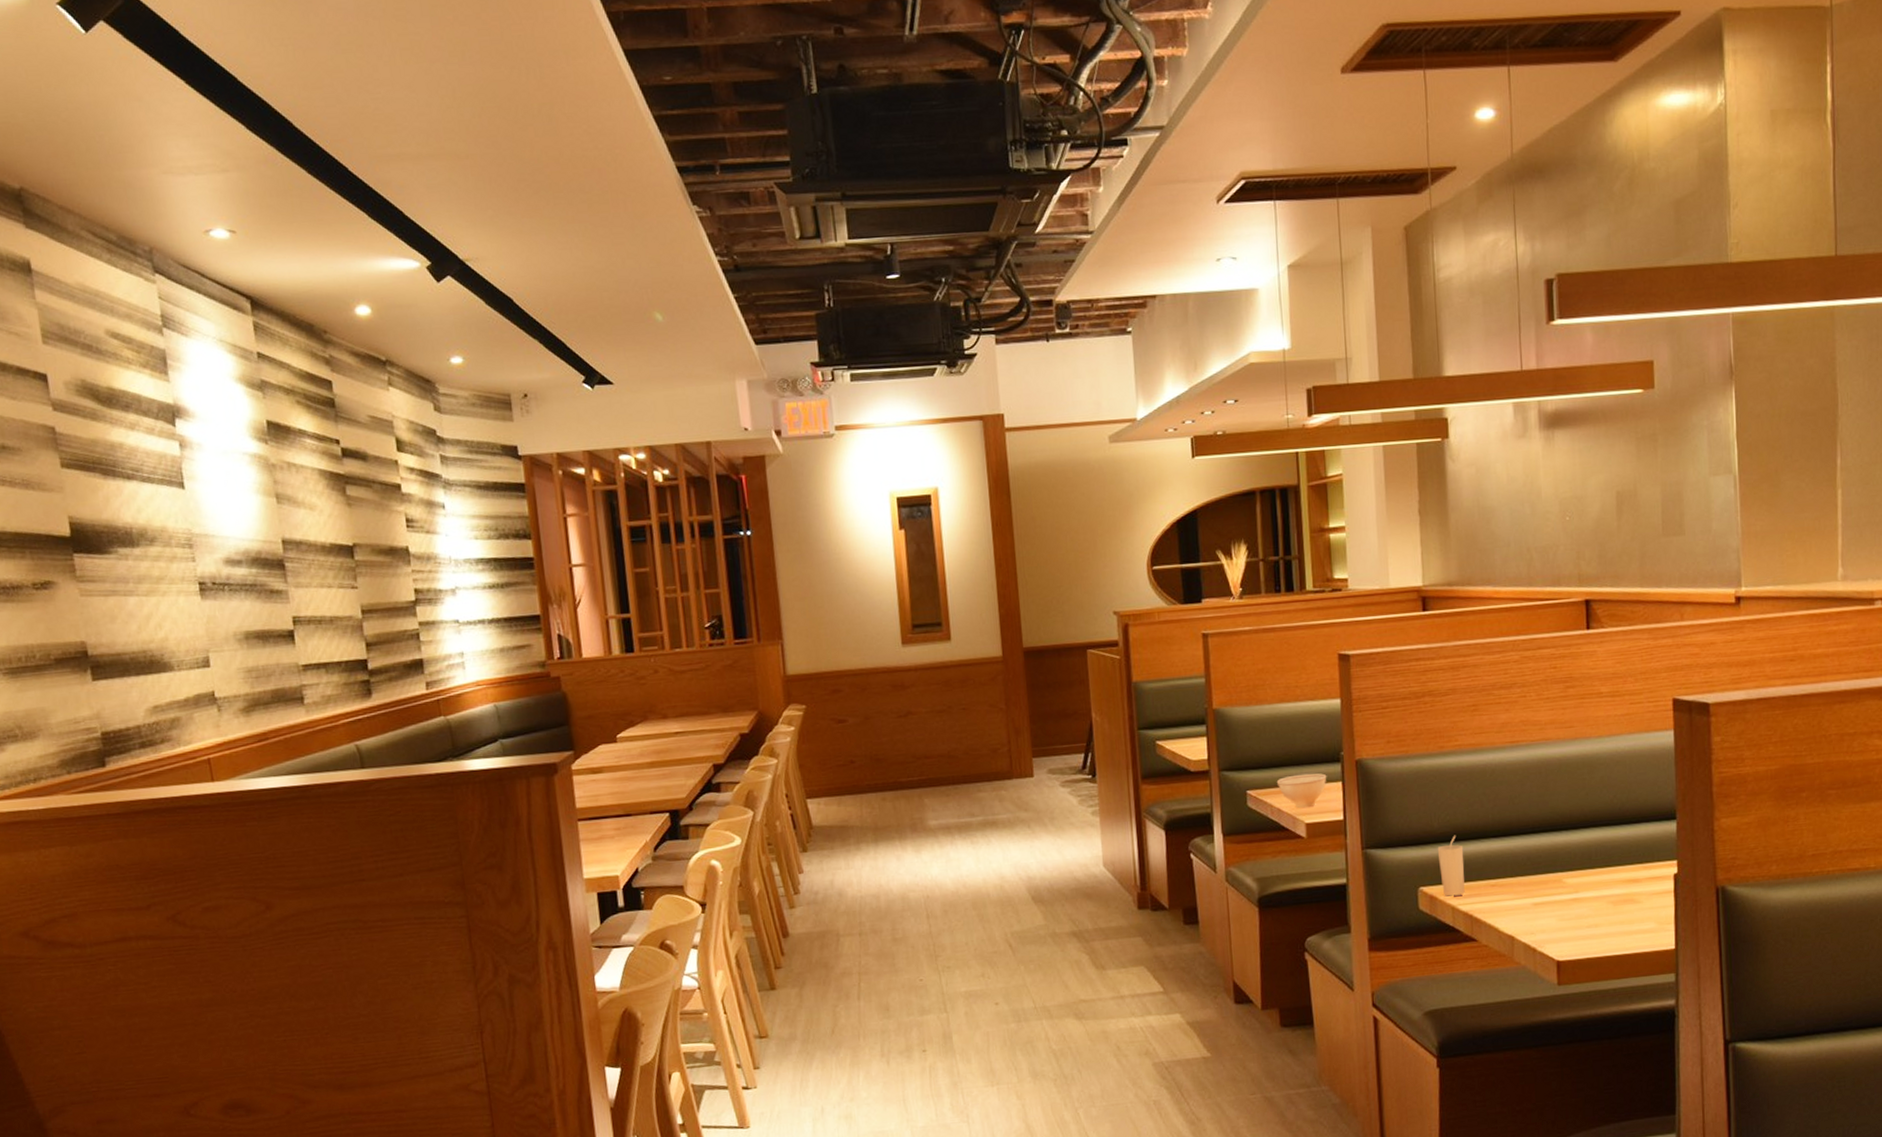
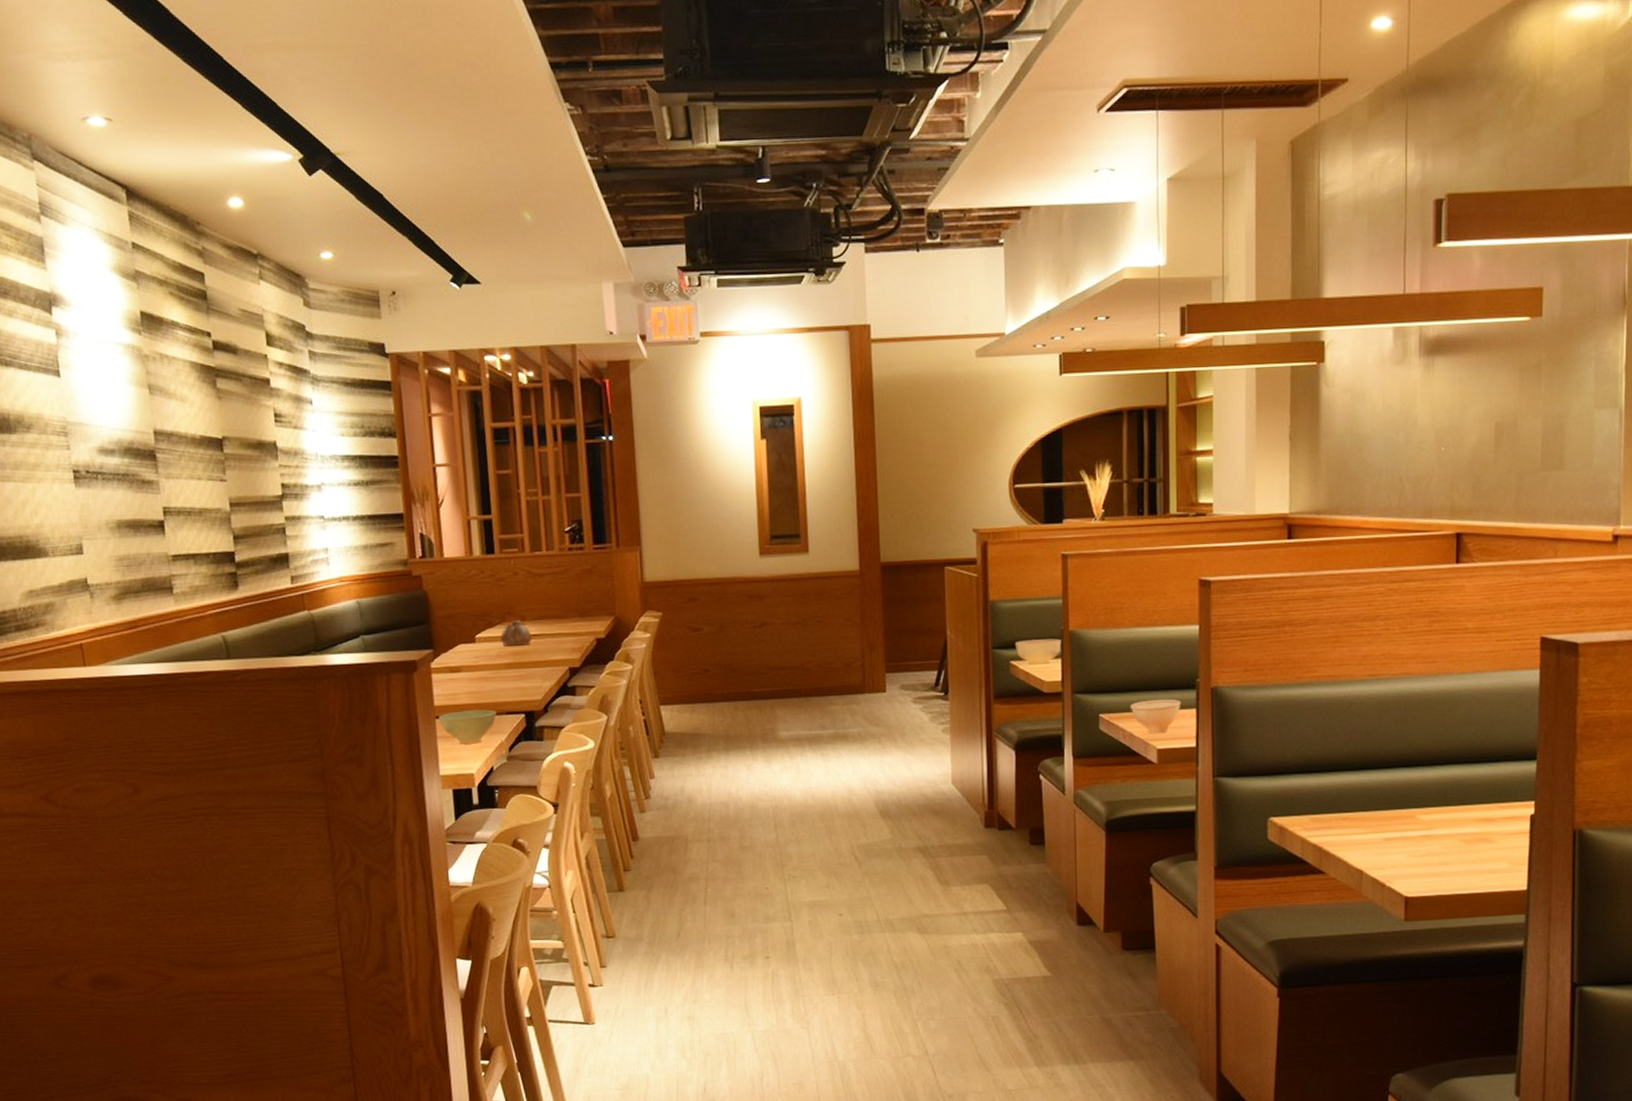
bowl: none [581,809,640,847] -> present [438,709,496,745]
teapot: none [642,717,675,745] -> present [500,619,533,647]
bowl: none [1159,717,1206,744] -> present [1014,638,1062,665]
cup: present [1437,835,1465,896] -> none [1289,766,1316,828]

